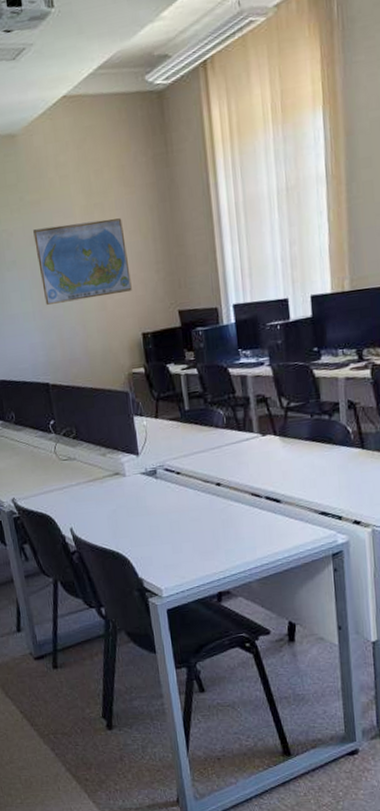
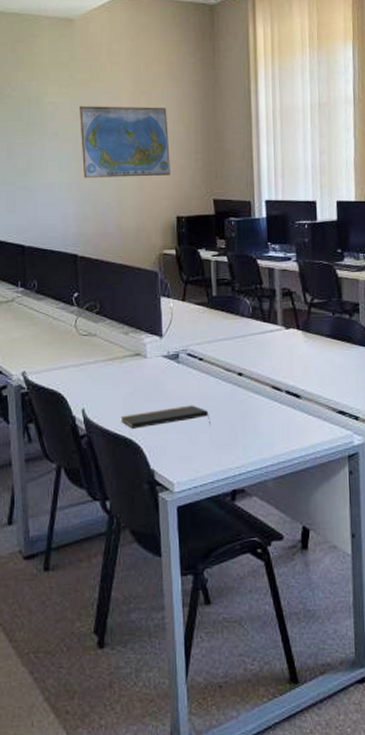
notepad: none [106,517,193,543] -> present [120,405,211,429]

